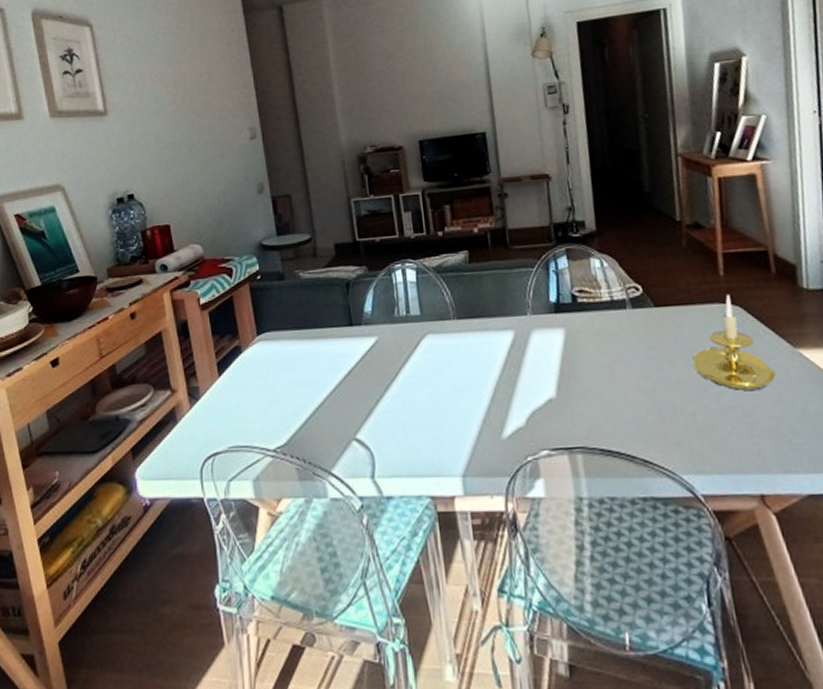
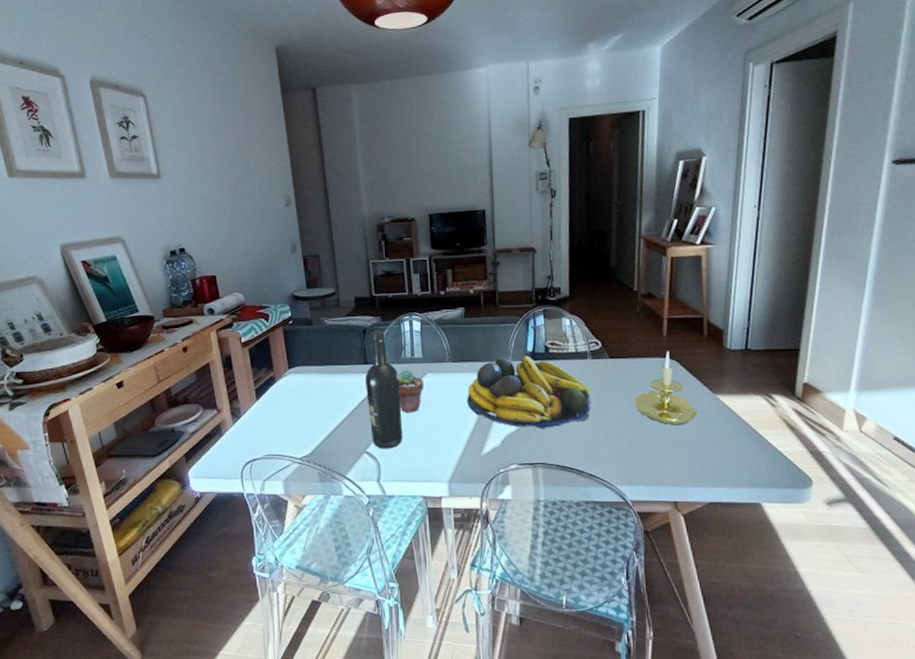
wine bottle: none [350,284,400,435] -> present [365,331,402,449]
potted succulent: none [391,330,424,387] -> present [398,369,424,413]
fruit bowl: none [479,307,638,401] -> present [467,356,592,428]

